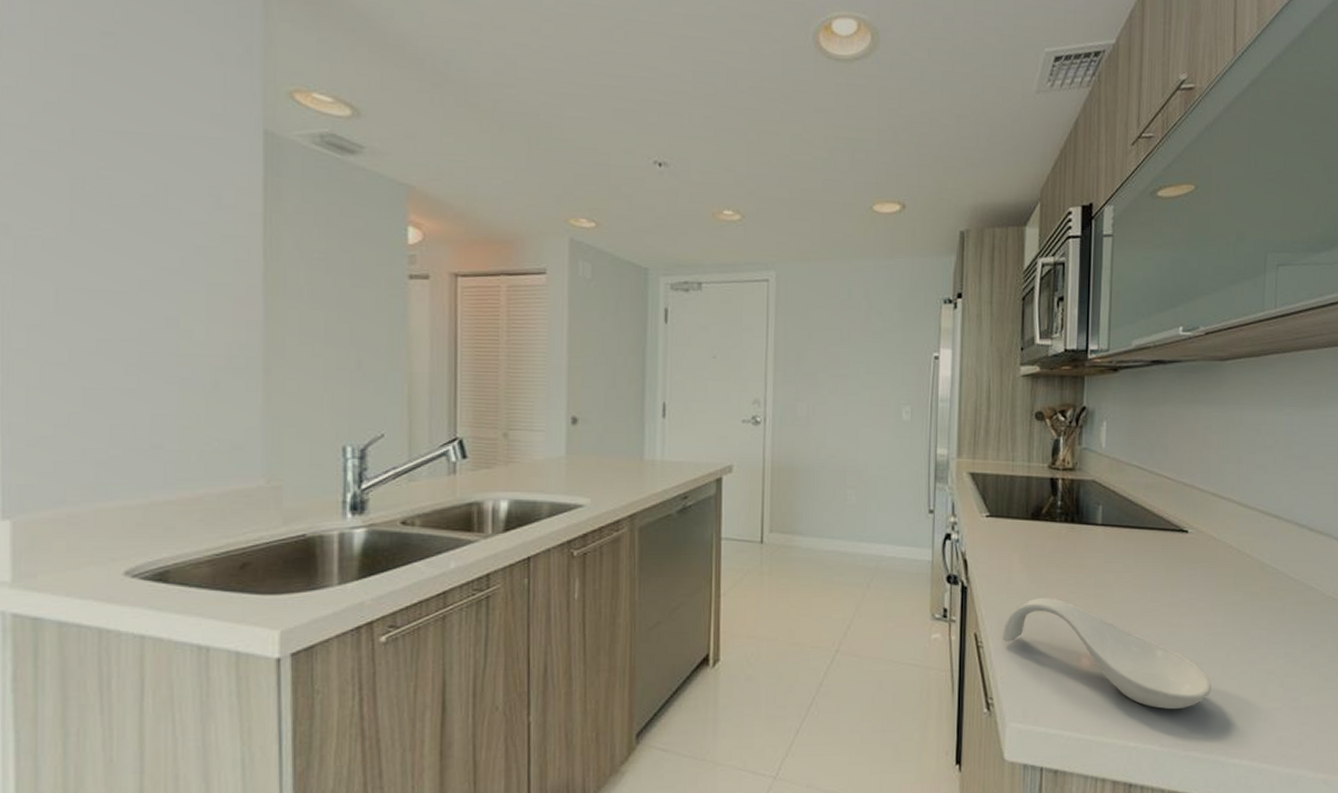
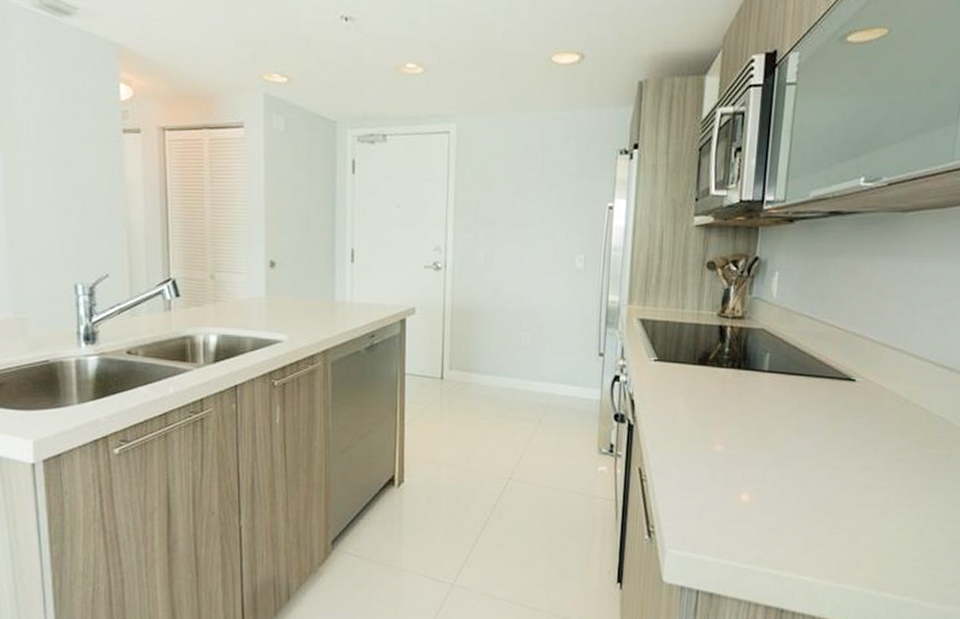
spoon rest: present [1003,598,1212,710] -> none [666,438,869,546]

